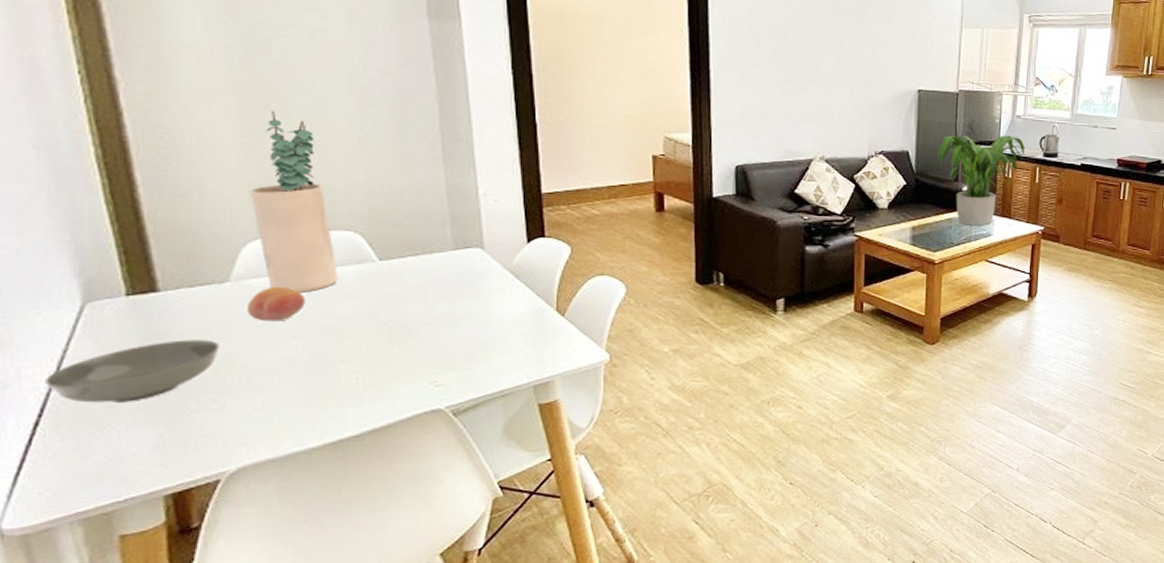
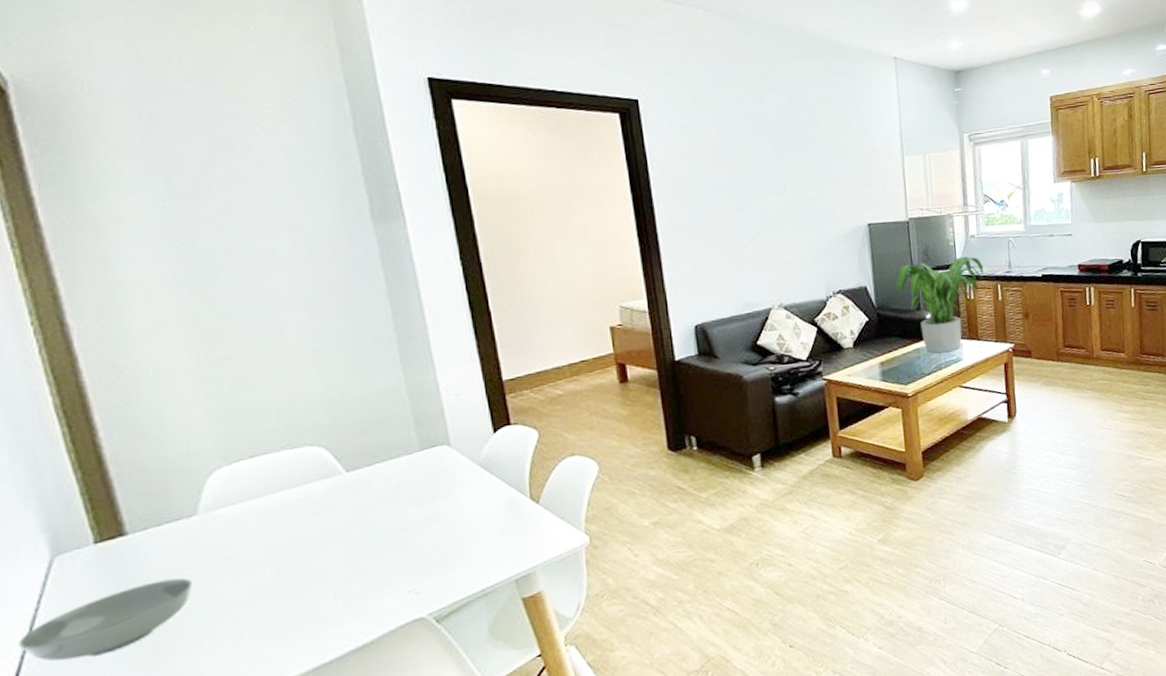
fruit: present [248,286,305,322] -> none [217,511,276,552]
vase: present [249,111,338,292] -> none [209,336,306,517]
kettle: present [1039,133,1059,158] -> none [996,248,1018,274]

